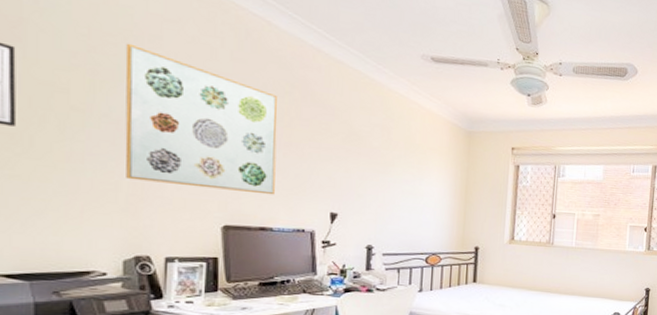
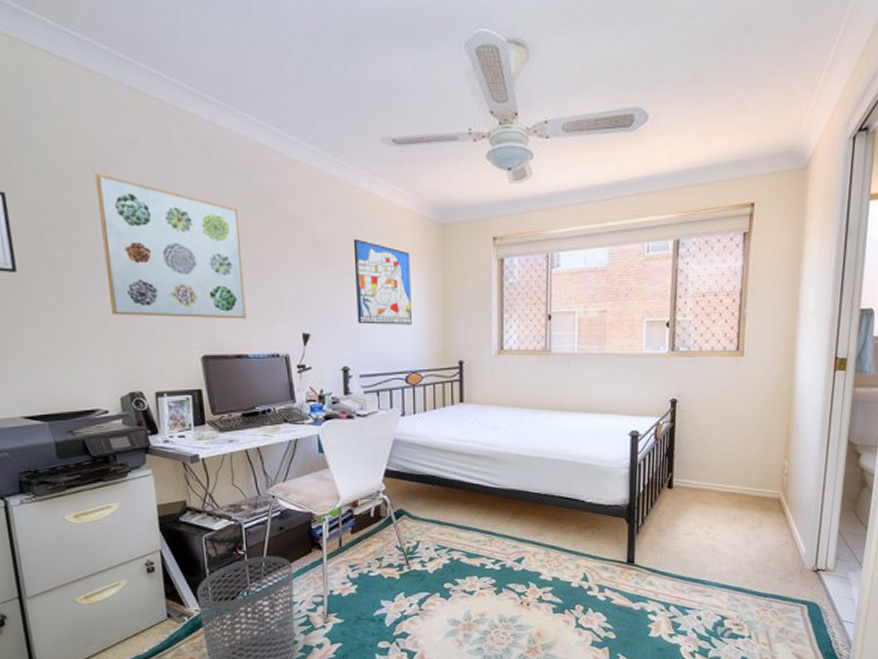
wall art: none [385,135,439,213] -> present [353,238,412,325]

